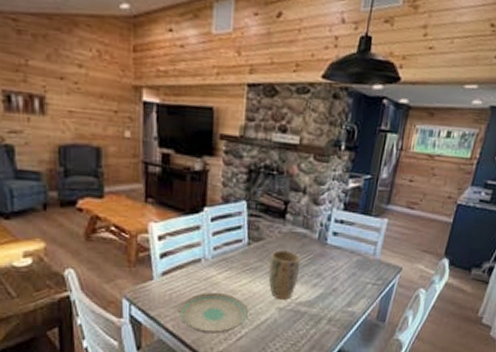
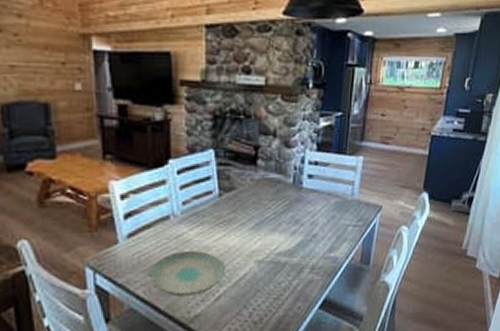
plant pot: present [268,250,301,300] -> none [244,198,277,252]

